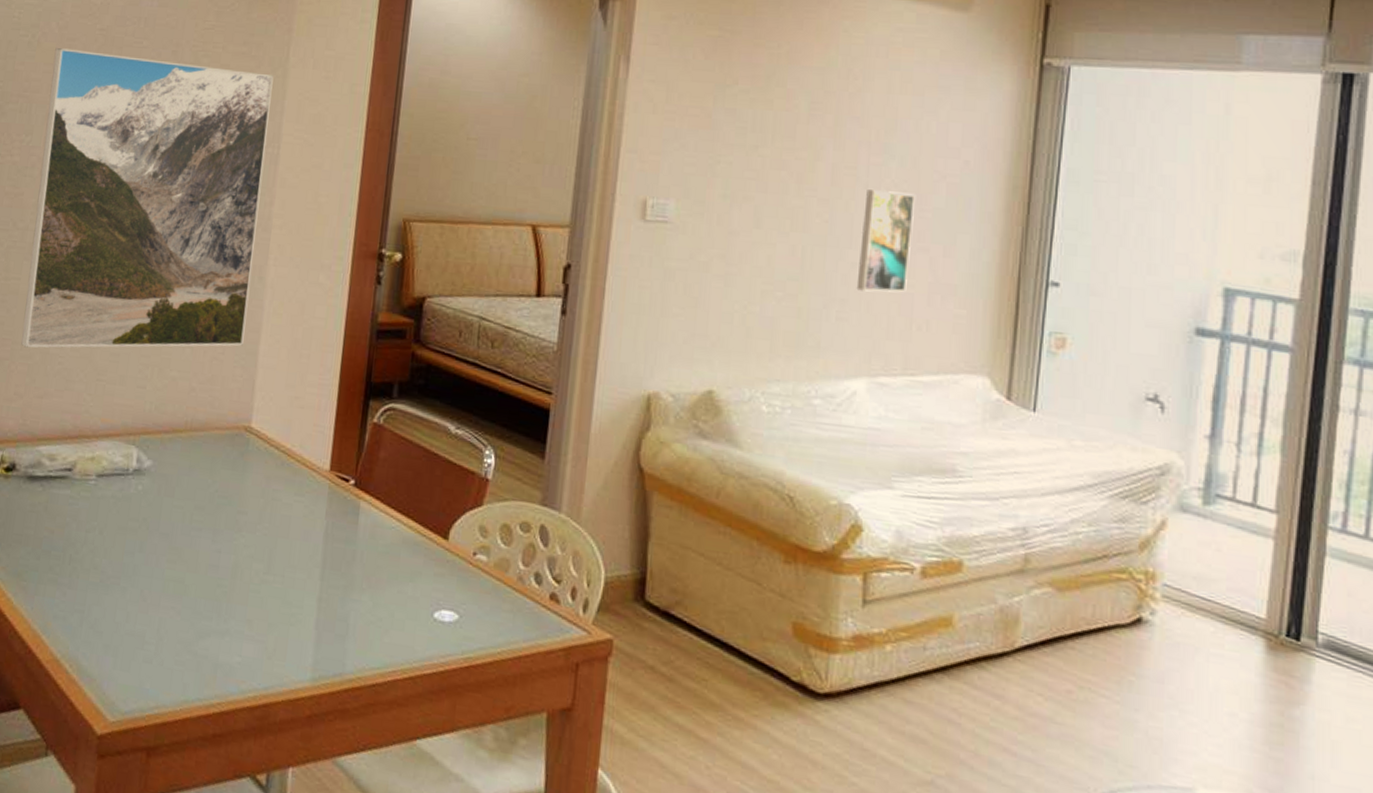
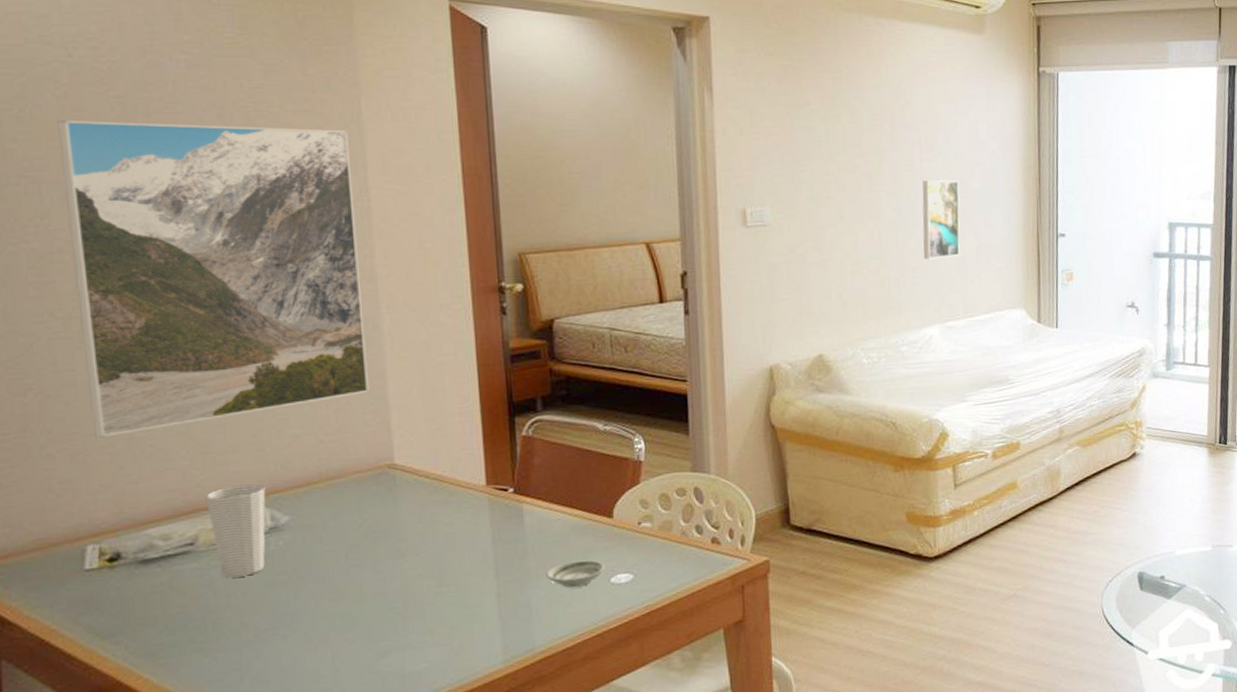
cup: none [87,418,139,515] -> present [205,484,266,578]
saucer: none [369,580,432,614] -> present [546,560,606,588]

